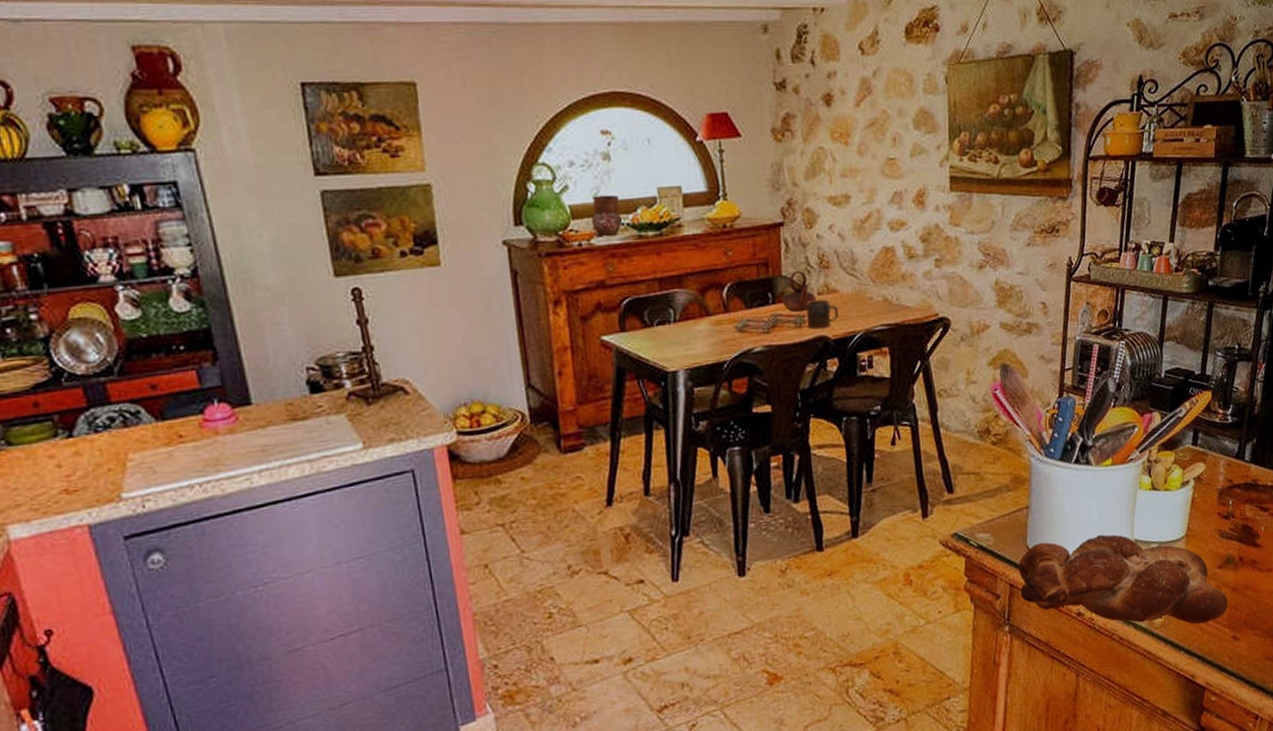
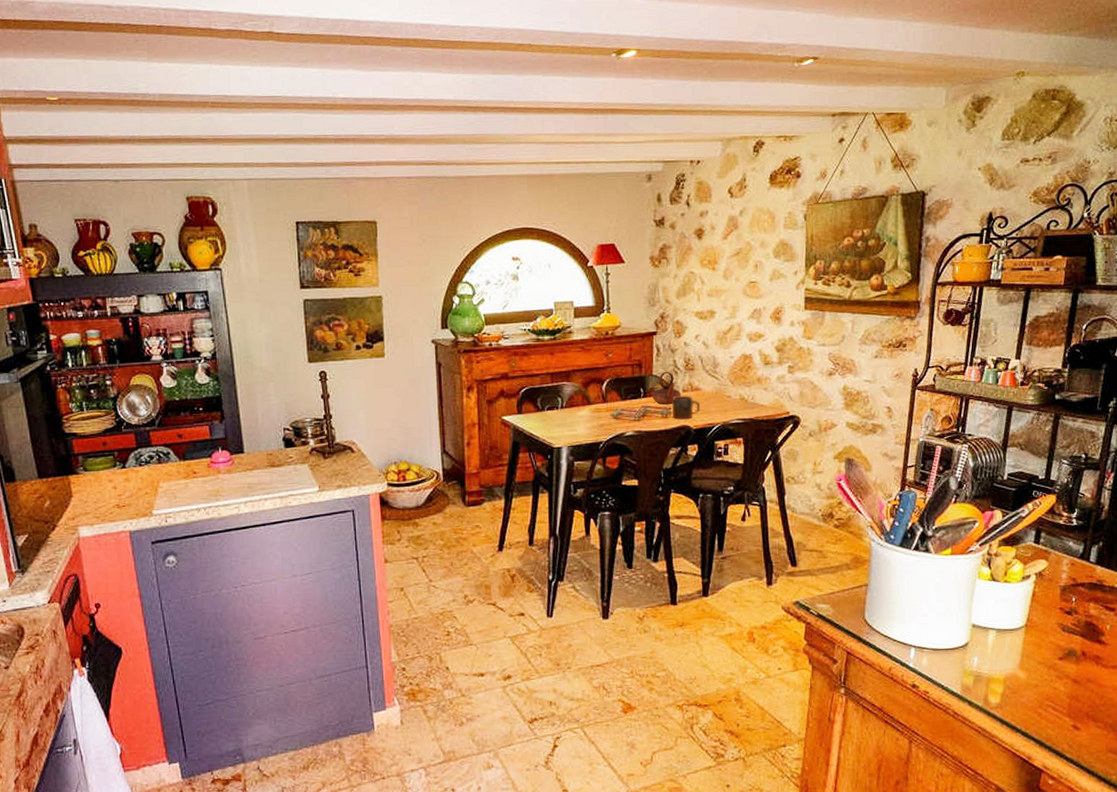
ceramic pitcher: present [591,194,622,236] -> none [500,307,524,338]
bread loaf: present [1018,534,1228,625] -> none [856,617,1069,710]

